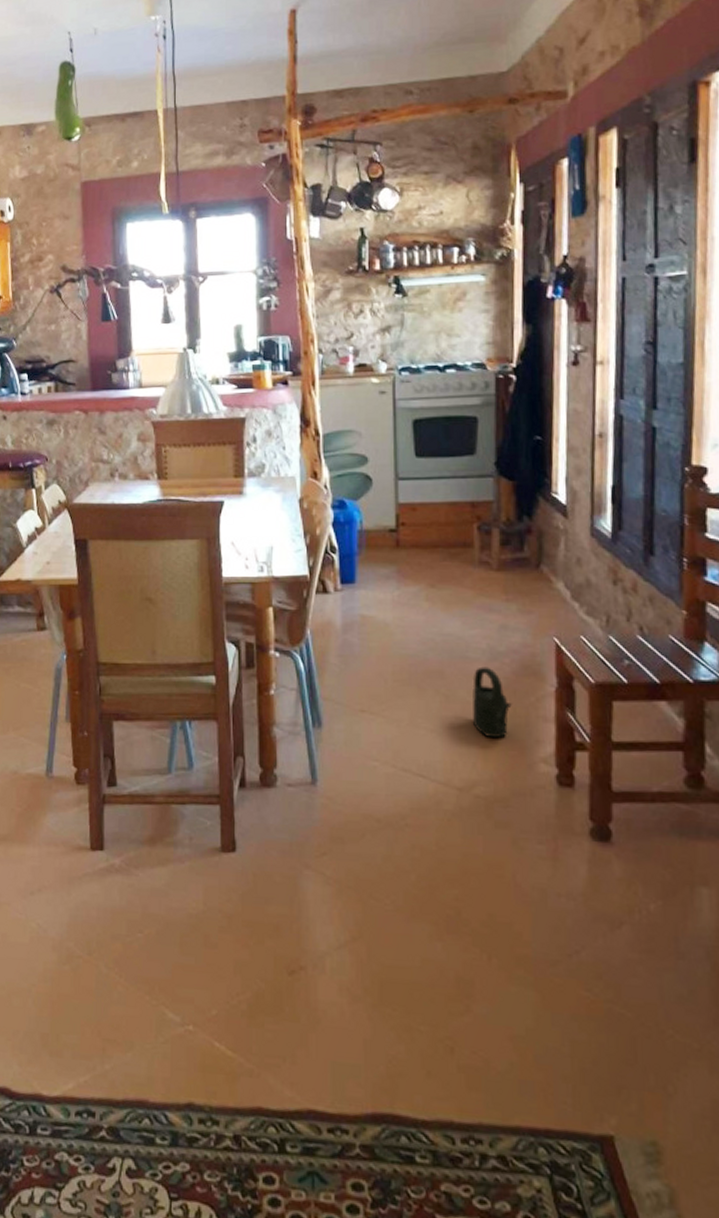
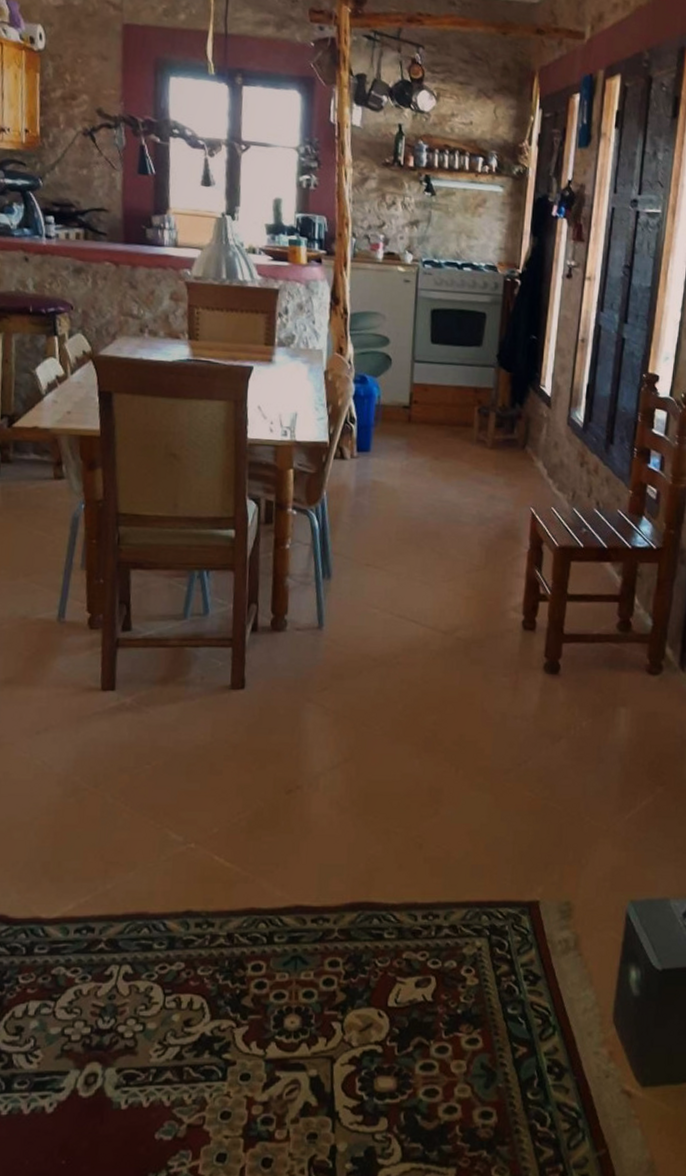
watering can: present [472,666,512,737] -> none [460,530,493,590]

